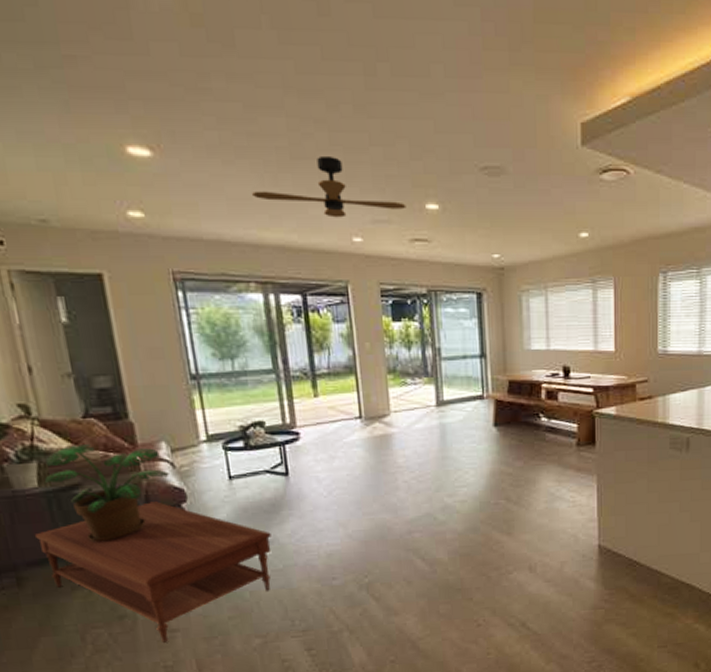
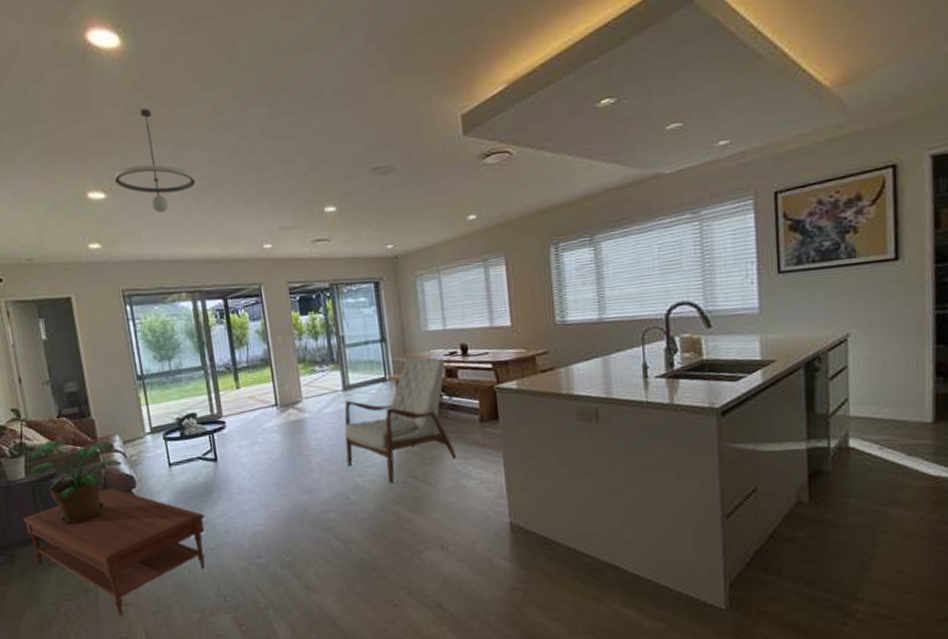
pendant light: none [163,52,271,184] -> present [113,108,195,213]
ceiling fan: present [251,157,406,218] -> none [181,177,308,230]
armchair: none [436,376,551,504] -> present [344,357,457,483]

